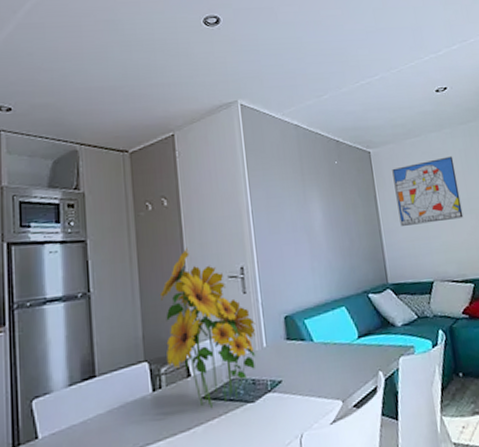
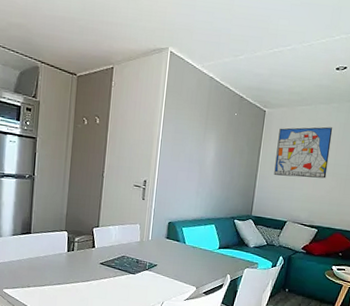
flower bouquet: present [159,247,256,409] -> none [80,157,147,272]

